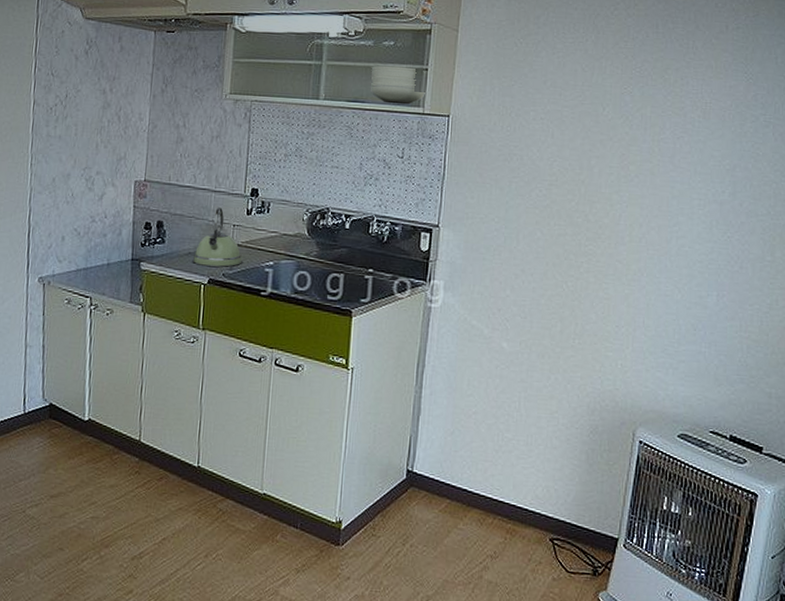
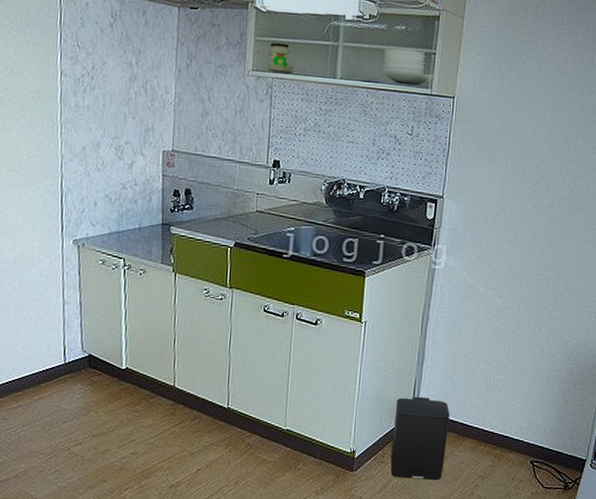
kettle: present [192,207,243,268] -> none [219,177,266,232]
jar: none [246,63,274,96] -> present [268,42,294,74]
pedal bin: none [382,456,452,559] -> present [390,396,450,480]

